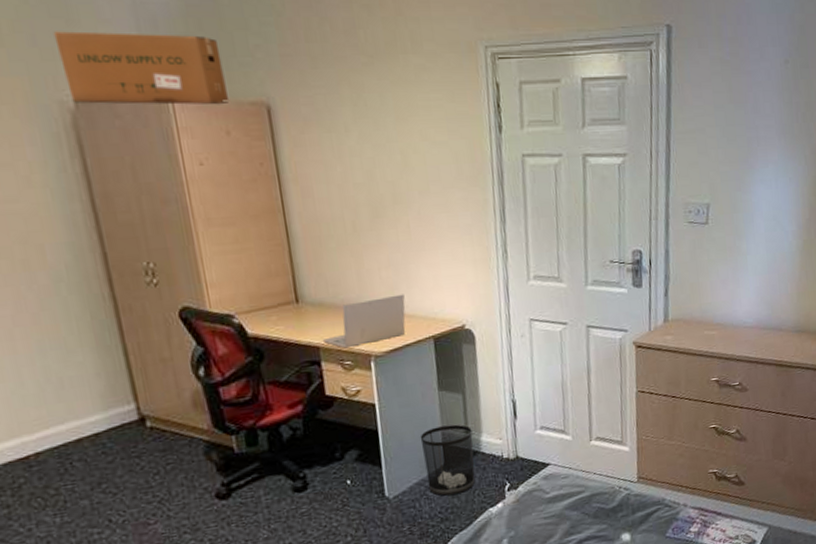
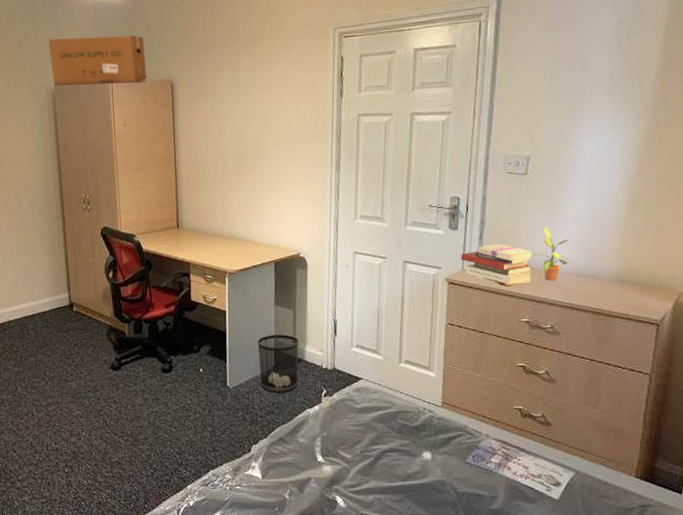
laptop: present [322,294,406,349] -> none [192,225,255,266]
books: none [647,299,718,346] -> present [461,243,532,287]
potted plant: none [716,279,759,336] -> present [531,226,576,281]

